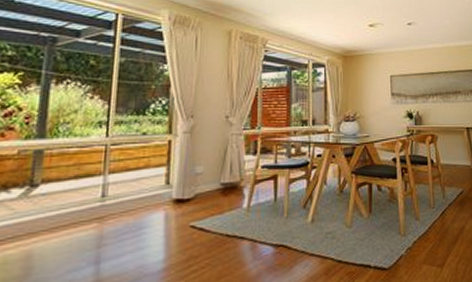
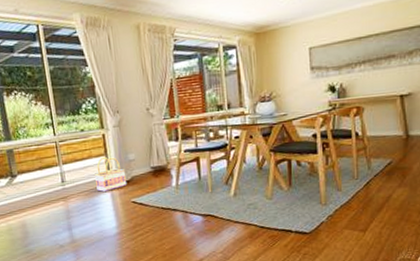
basket: none [147,167,189,212] -> present [94,156,127,192]

